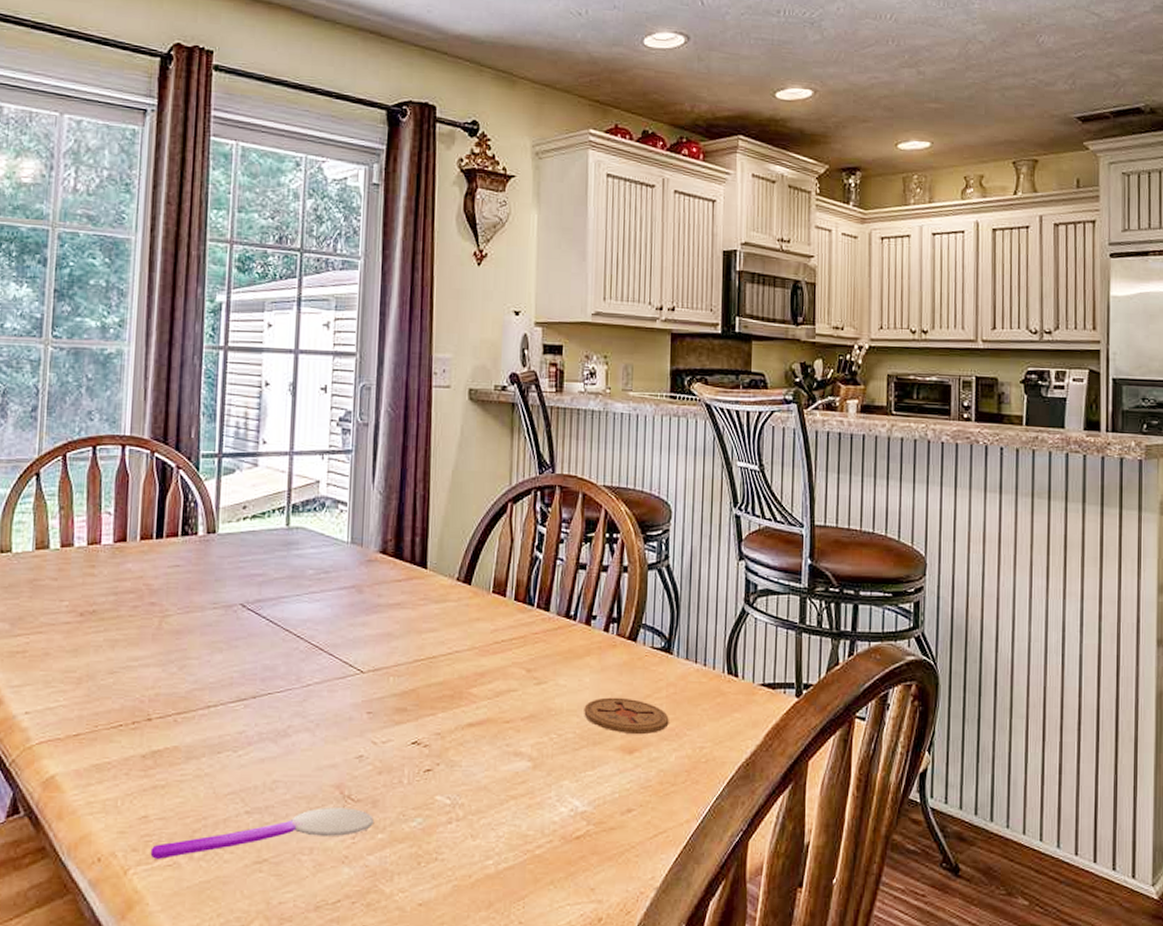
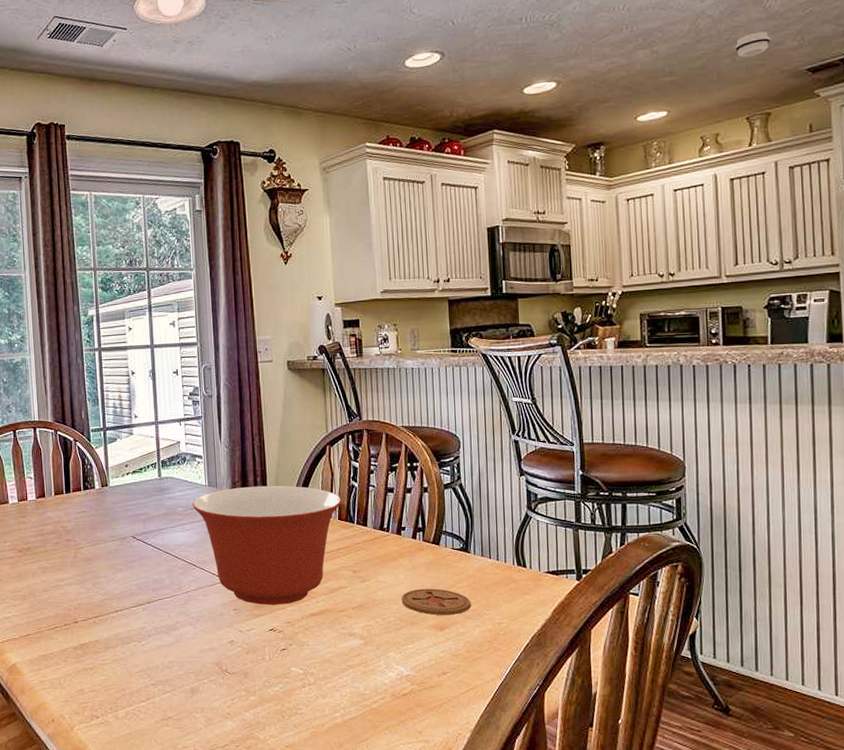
spoon: present [150,808,373,859] -> none [88,679,246,719]
mixing bowl: none [327,548,521,710] -> present [192,485,342,605]
smoke detector: none [1005,68,1042,95] -> present [735,31,771,58]

